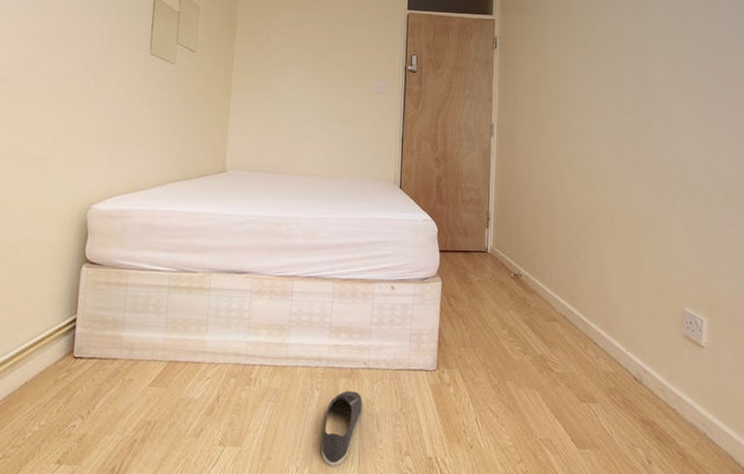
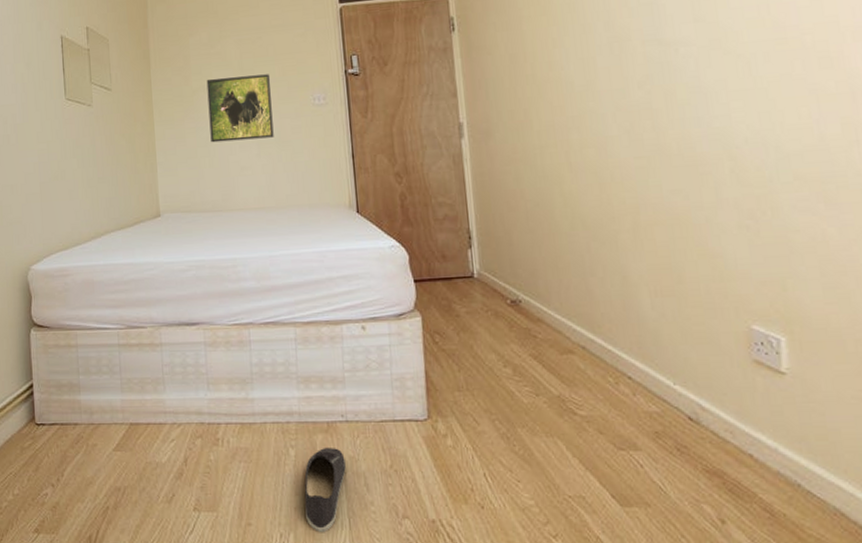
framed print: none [281,56,342,115] -> present [206,74,274,143]

